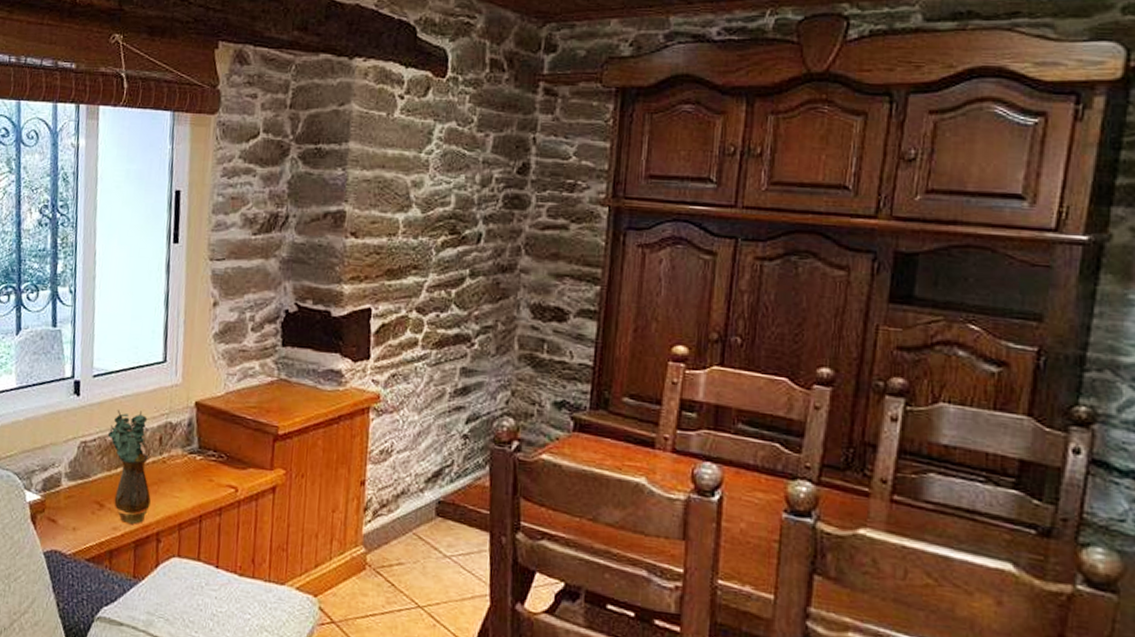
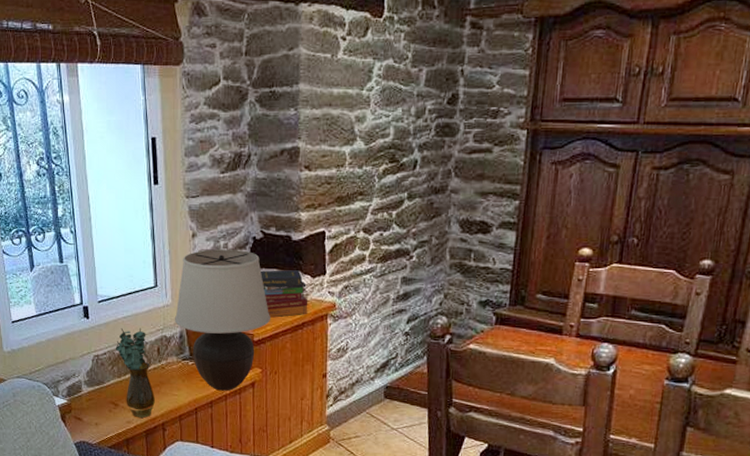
table lamp: none [184,321,300,496] -> present [175,249,270,391]
books: none [291,350,348,407] -> present [261,270,308,318]

